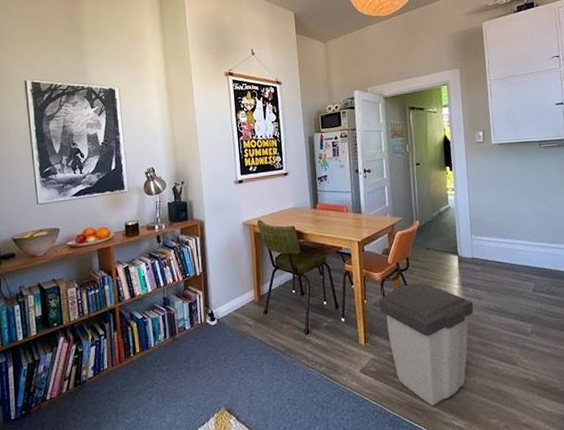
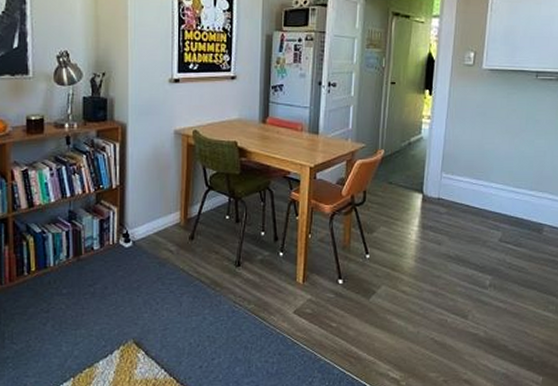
trash can: present [378,282,474,406] -> none [325,221,432,355]

